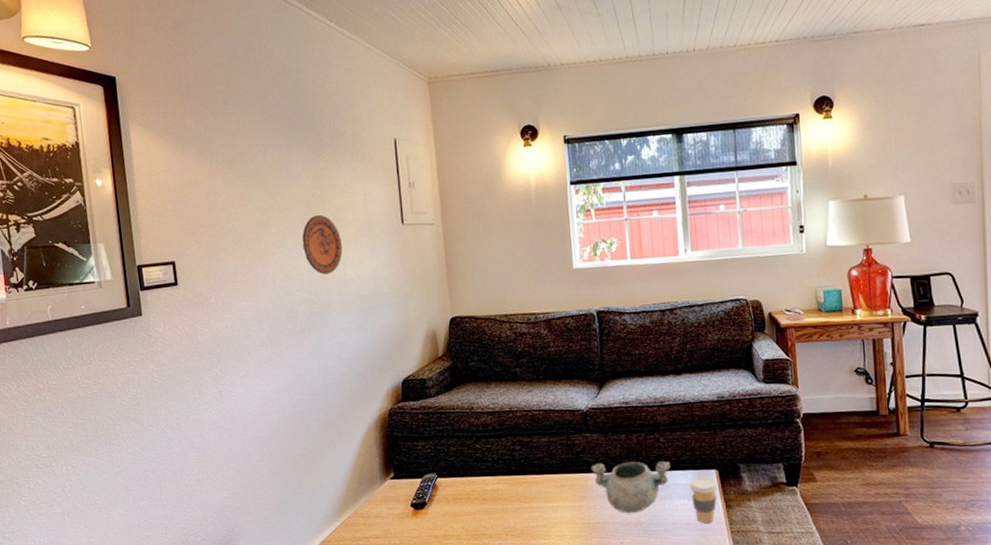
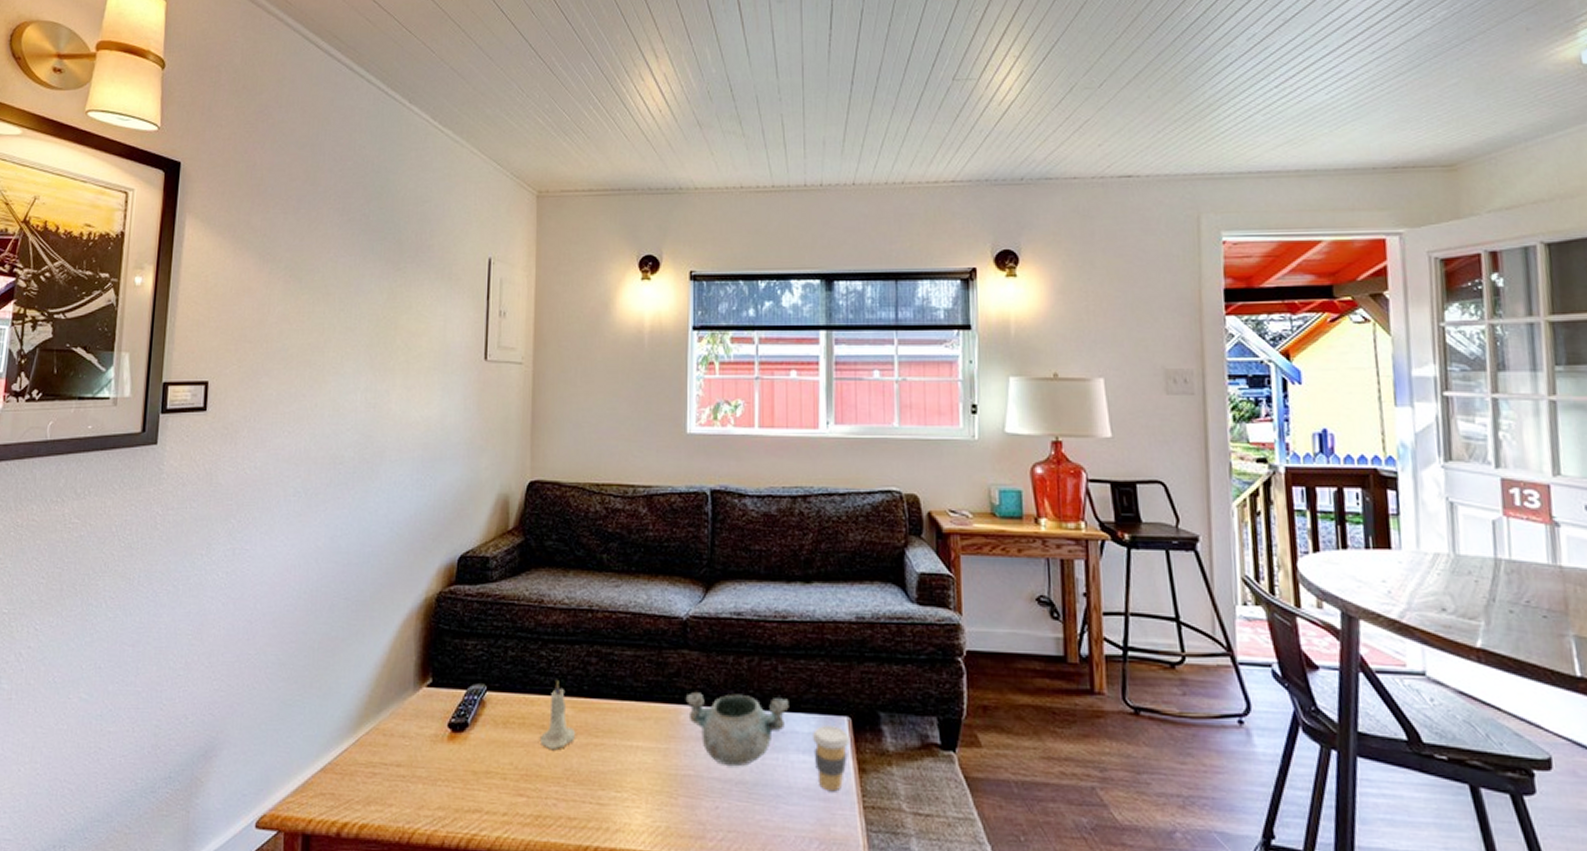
decorative plate: present [302,214,343,275] -> none [362,340,410,413]
candle: none [483,465,510,515] -> present [541,681,576,749]

